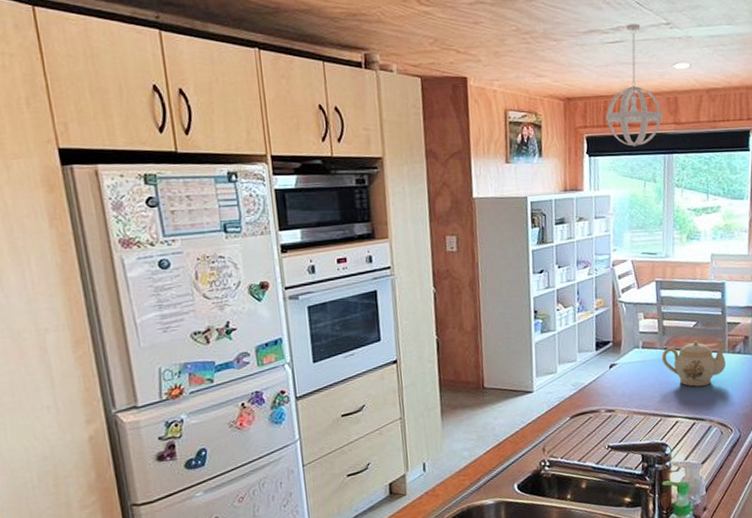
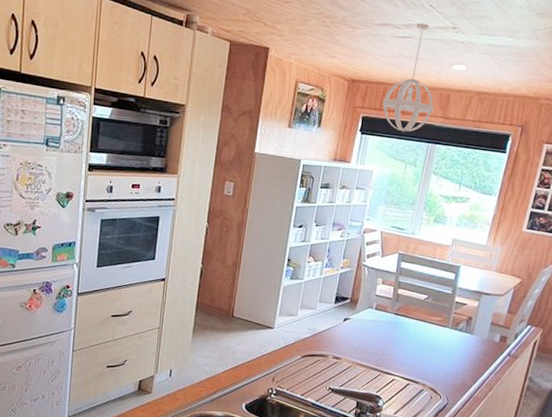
teapot: present [661,340,727,387] -> none [390,312,451,353]

